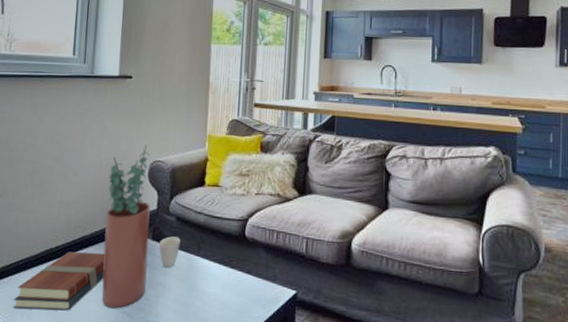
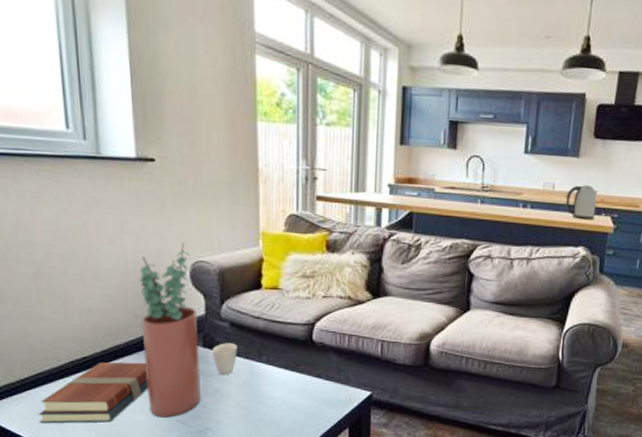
kettle: none [473,88,503,122] -> present [565,185,597,221]

